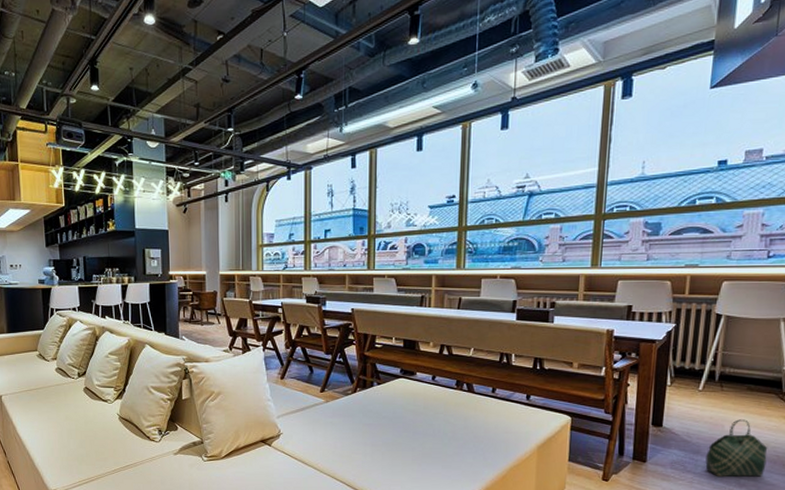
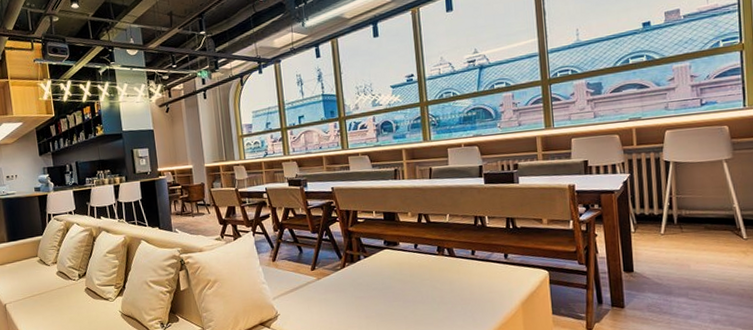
tote bag: present [705,419,768,477] -> none [678,257,735,316]

